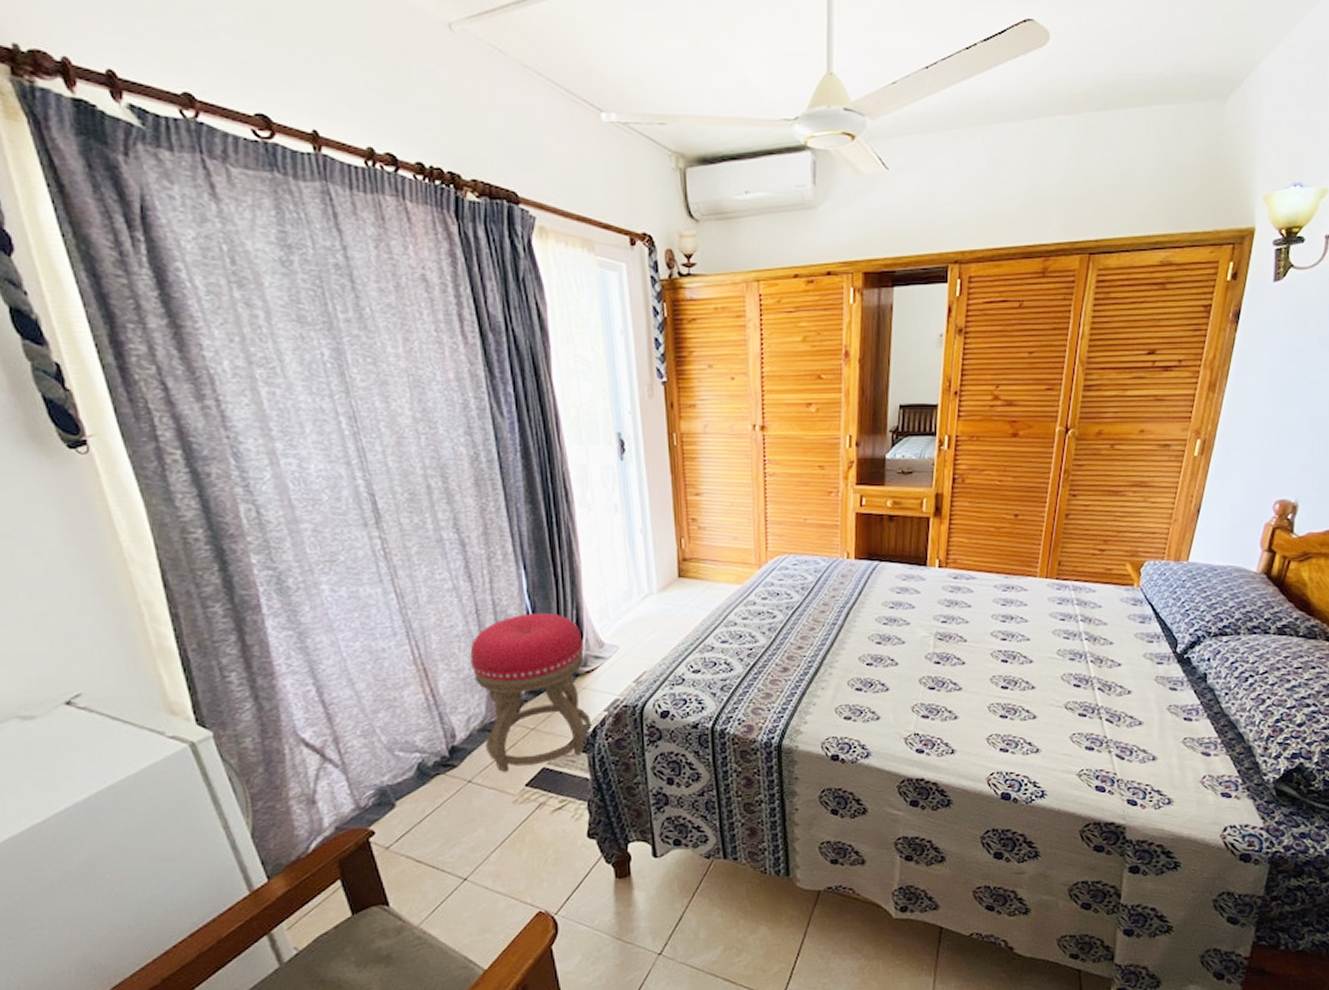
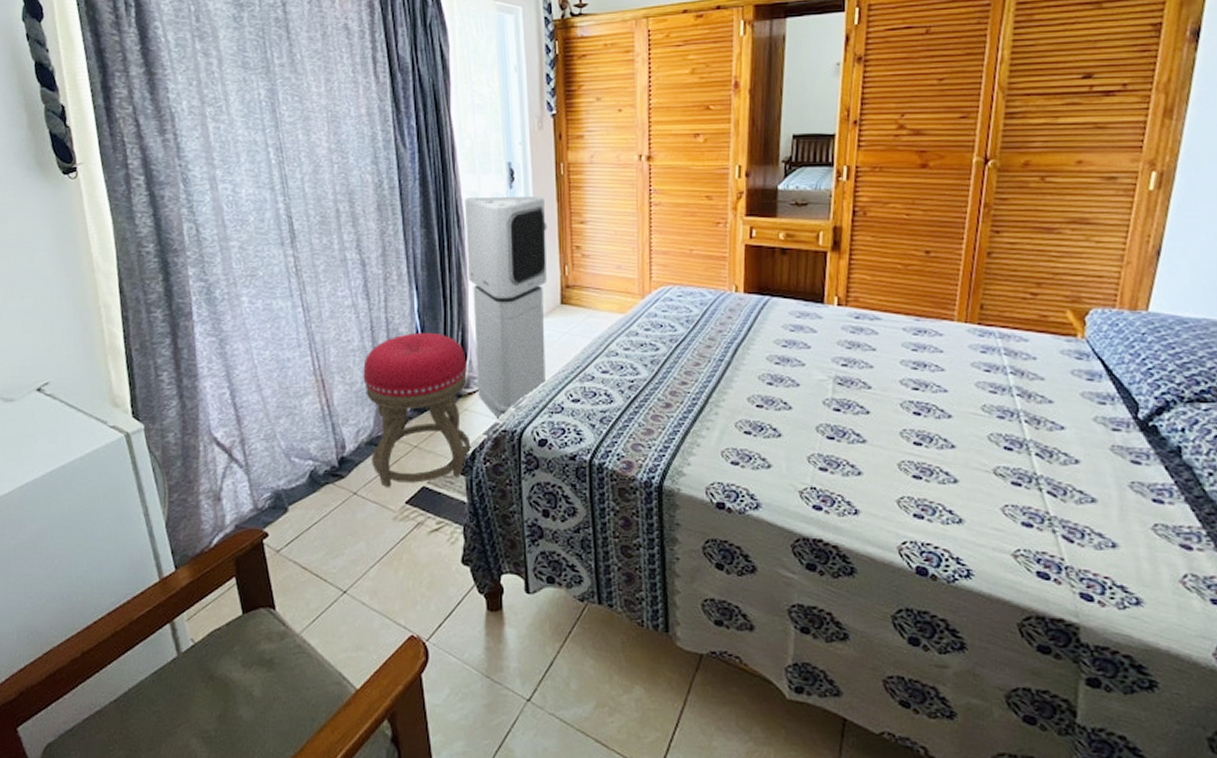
air purifier: none [572,467,668,697] -> present [464,195,548,422]

